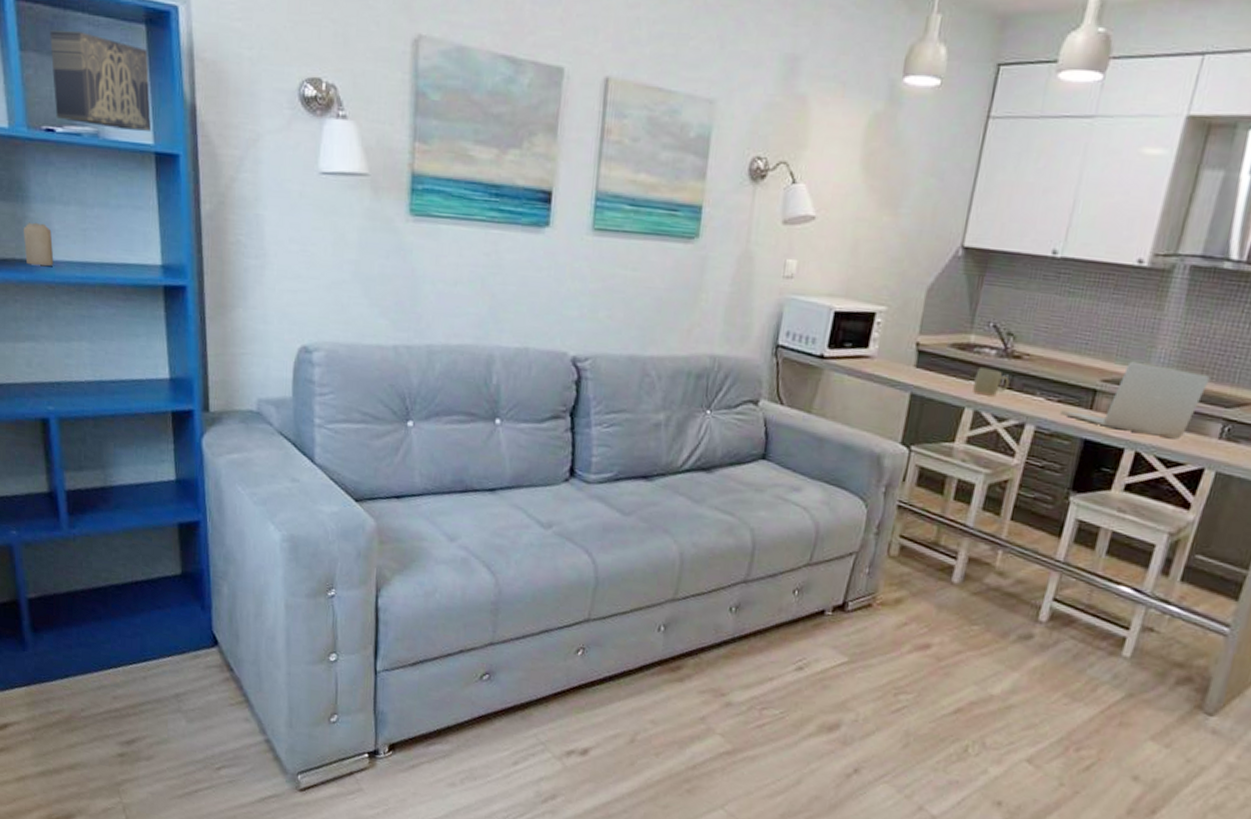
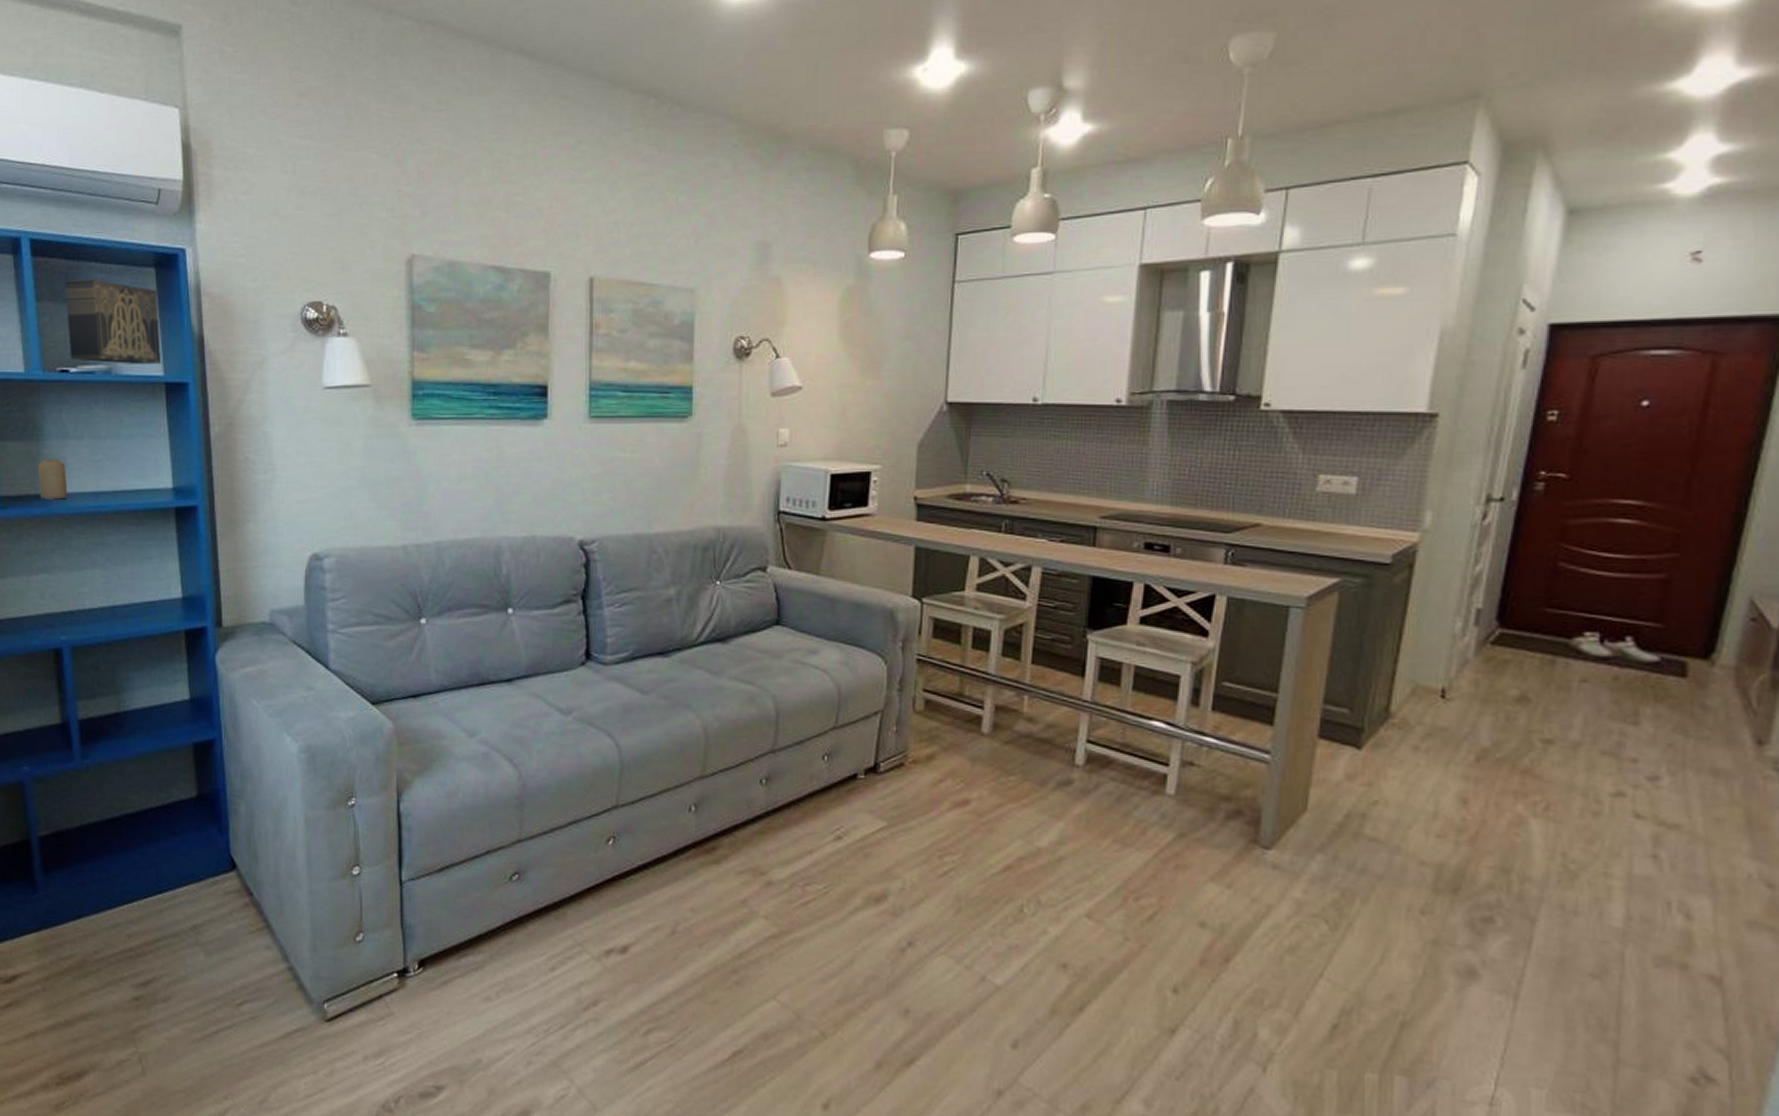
mug: present [973,366,1010,397] -> none [976,514,1010,542]
laptop: present [1061,361,1210,440] -> none [1065,496,1205,568]

